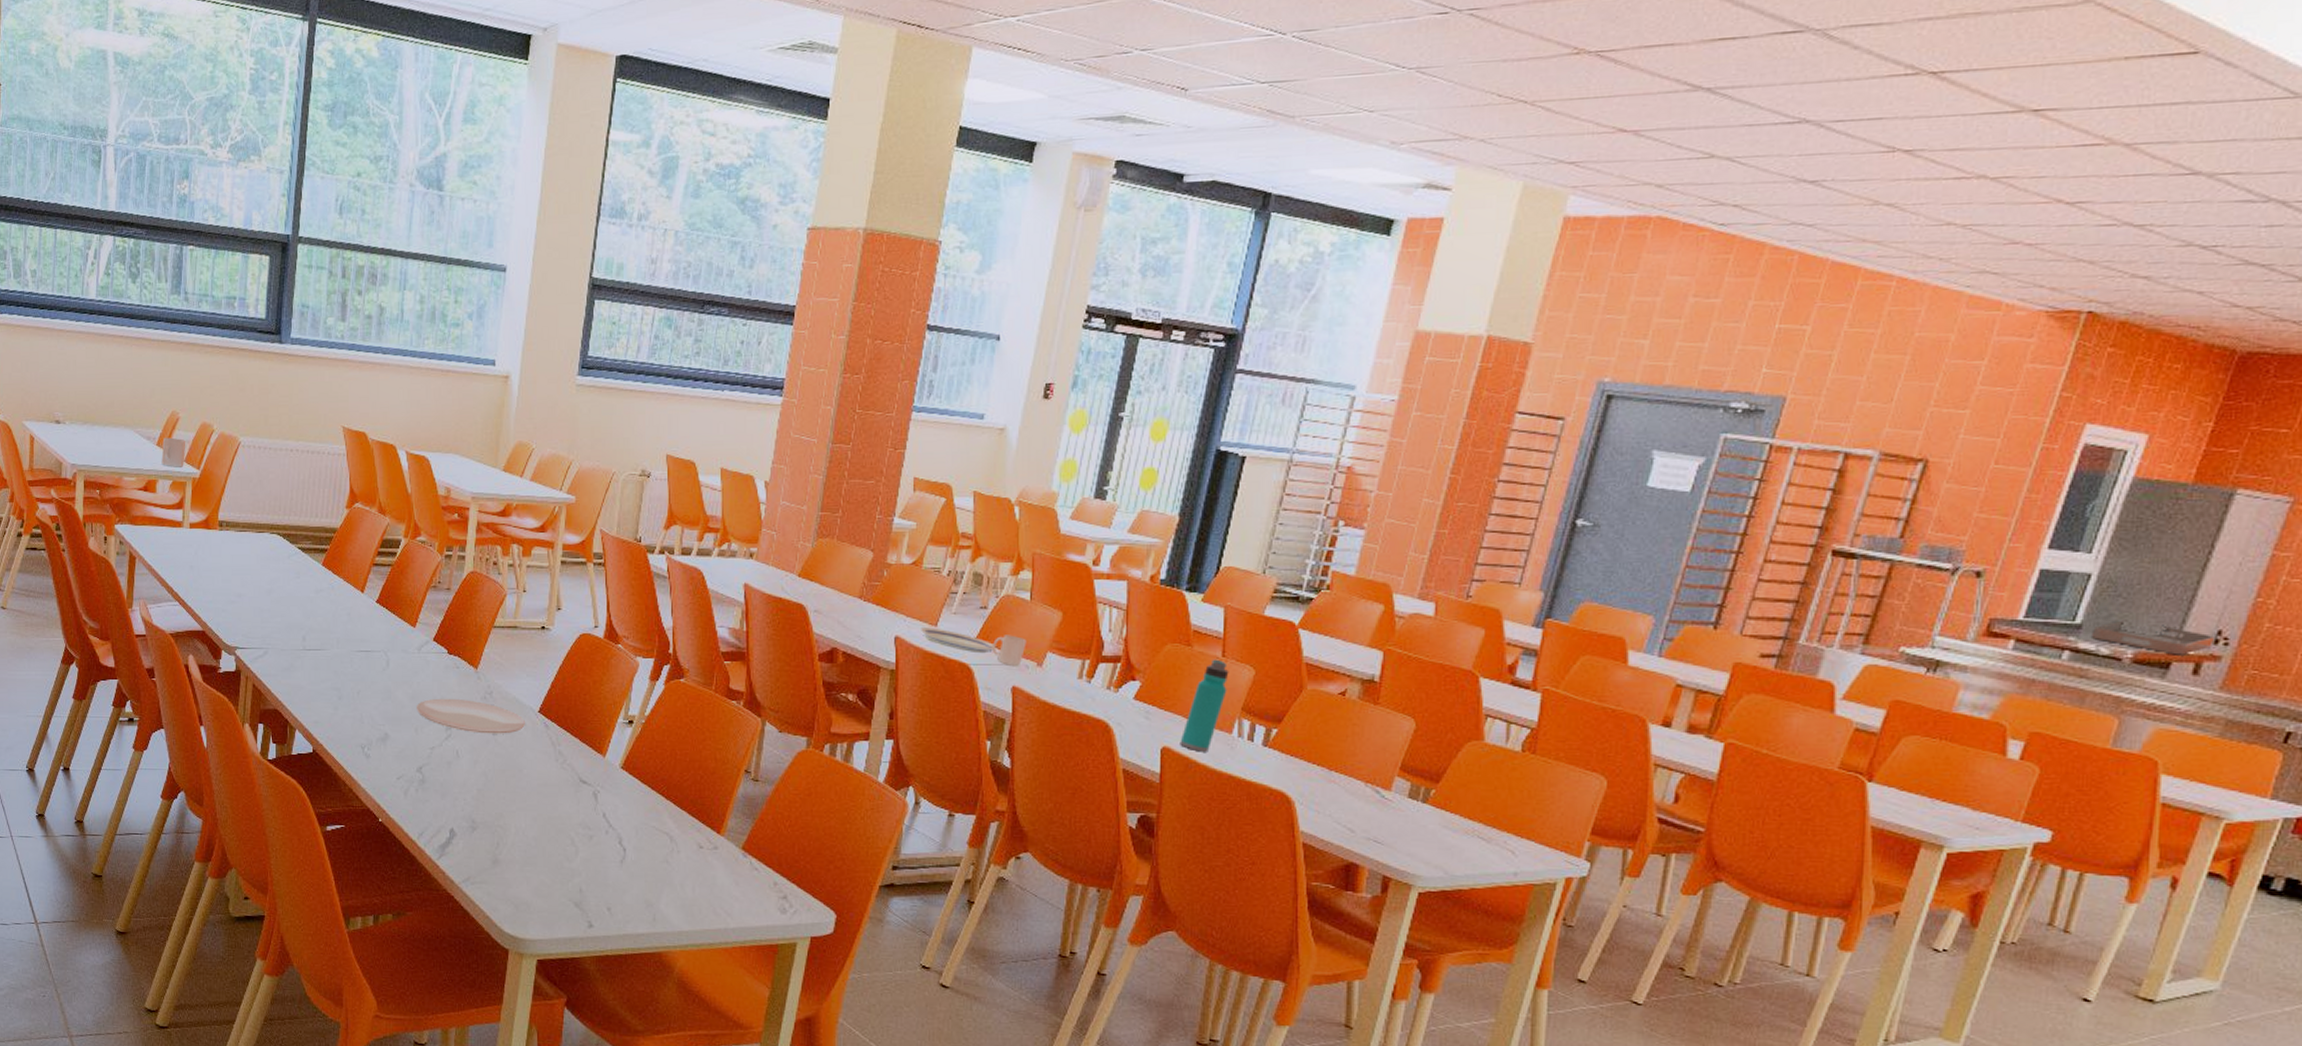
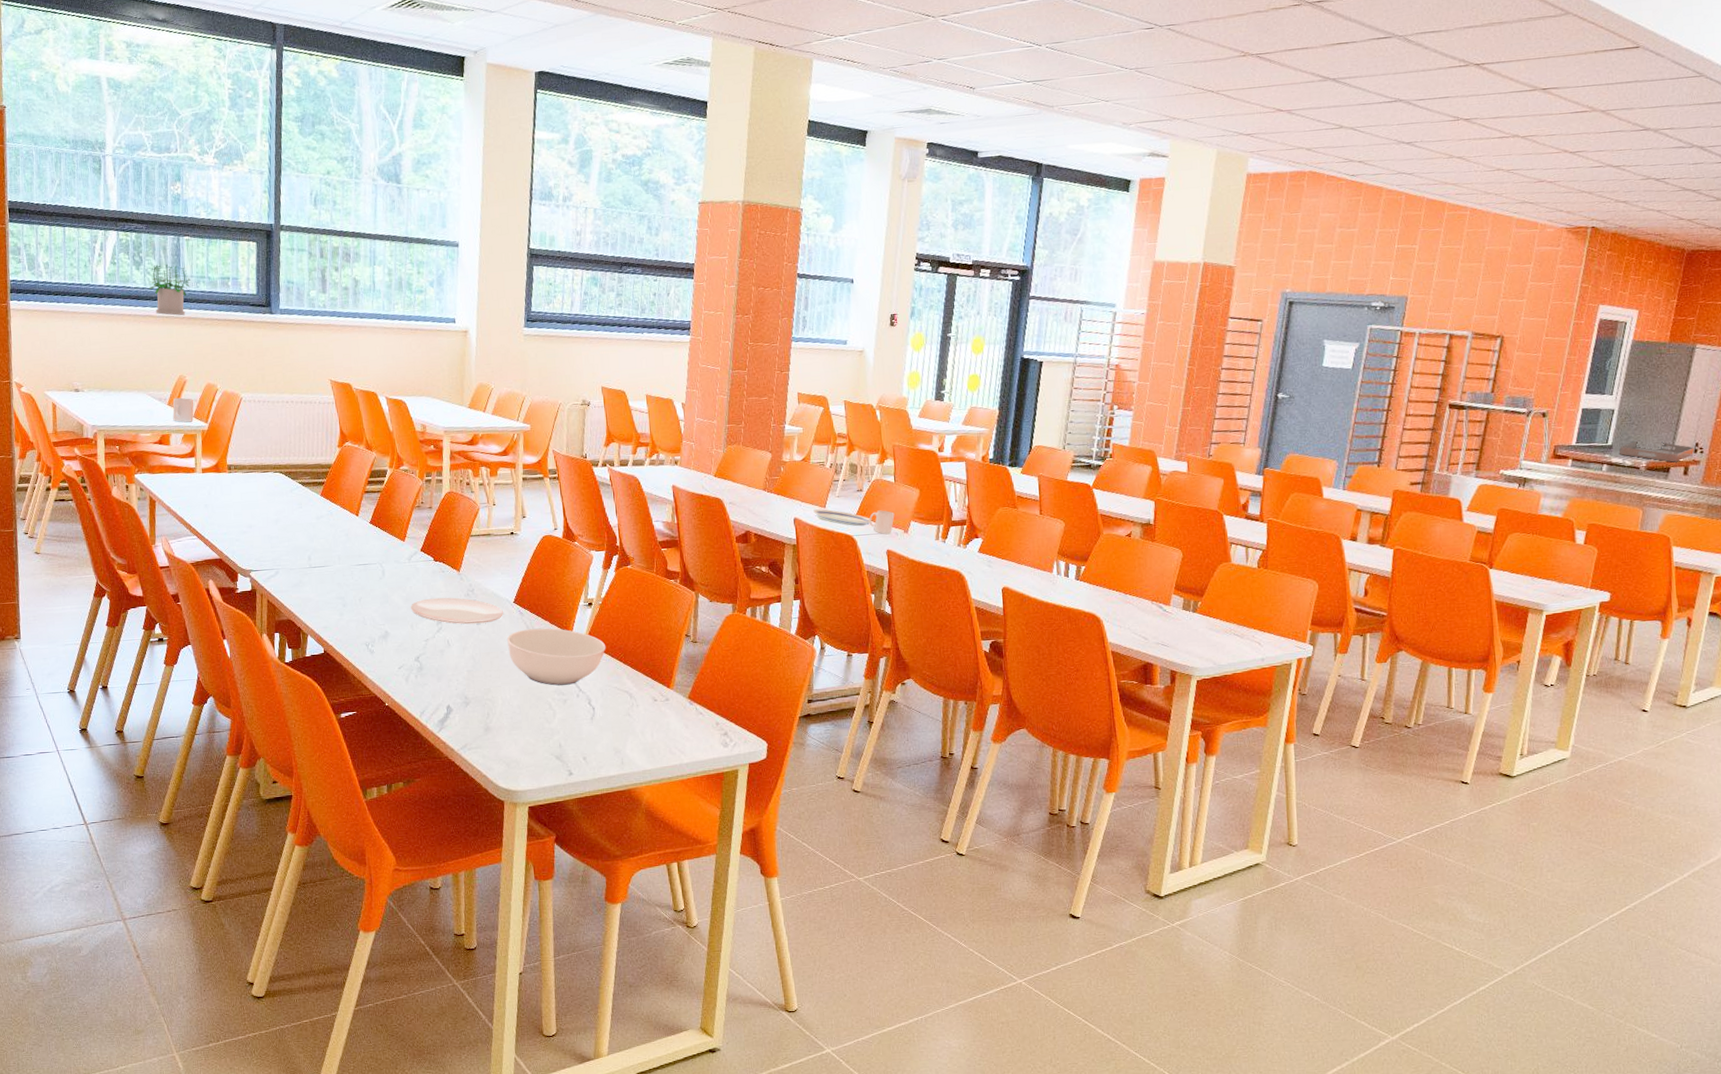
potted plant: none [145,278,192,341] -> present [148,264,191,316]
bowl: none [528,746,646,818] -> present [507,628,606,686]
water bottle: present [1180,659,1229,752] -> none [1015,516,1046,589]

